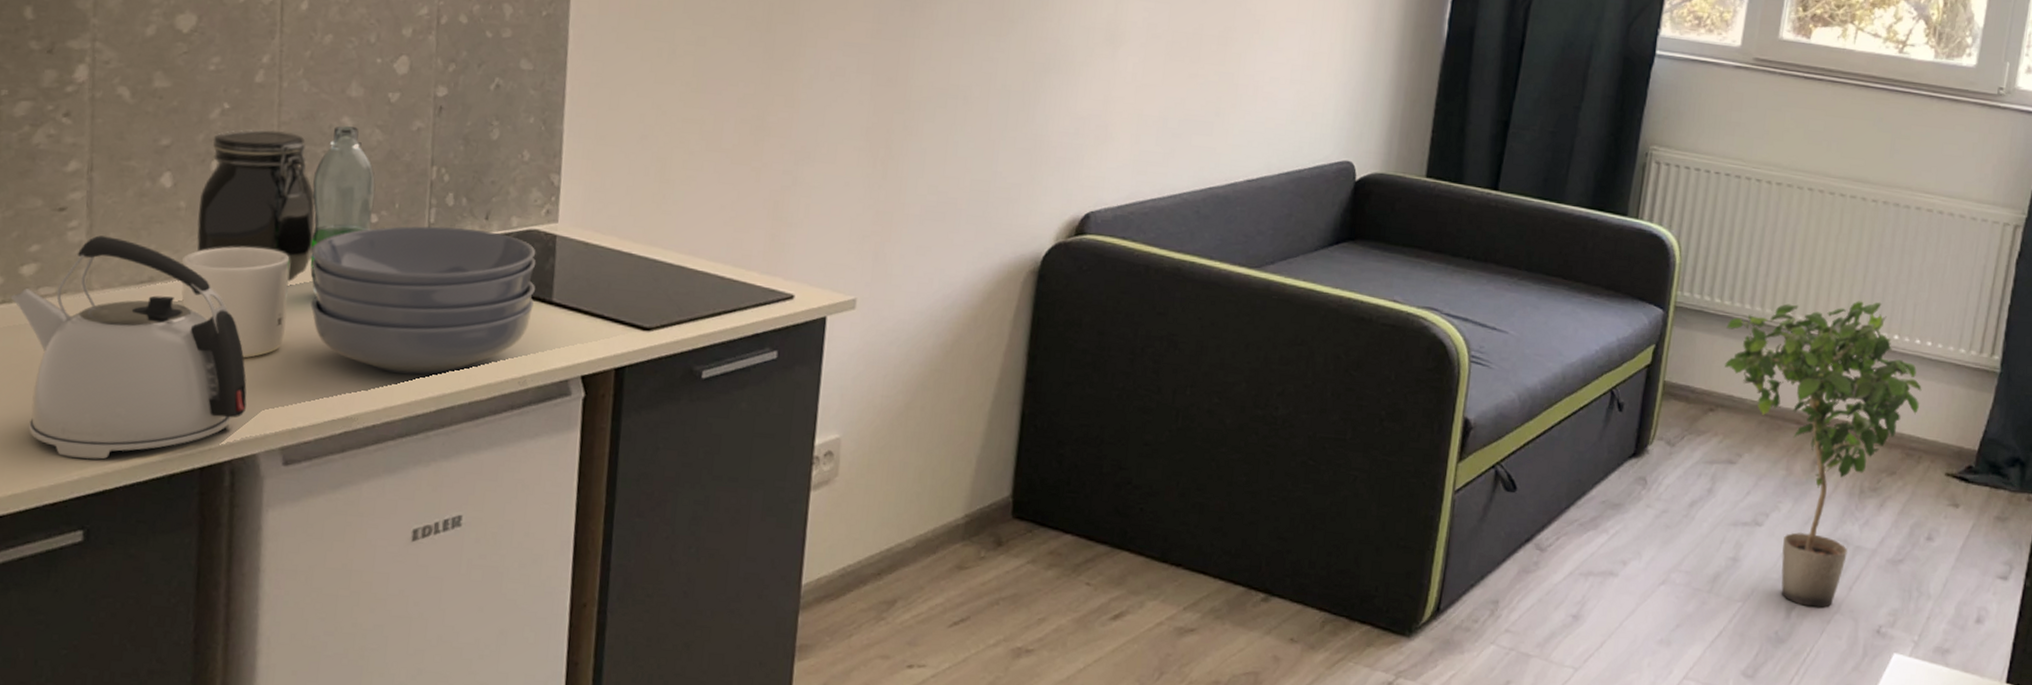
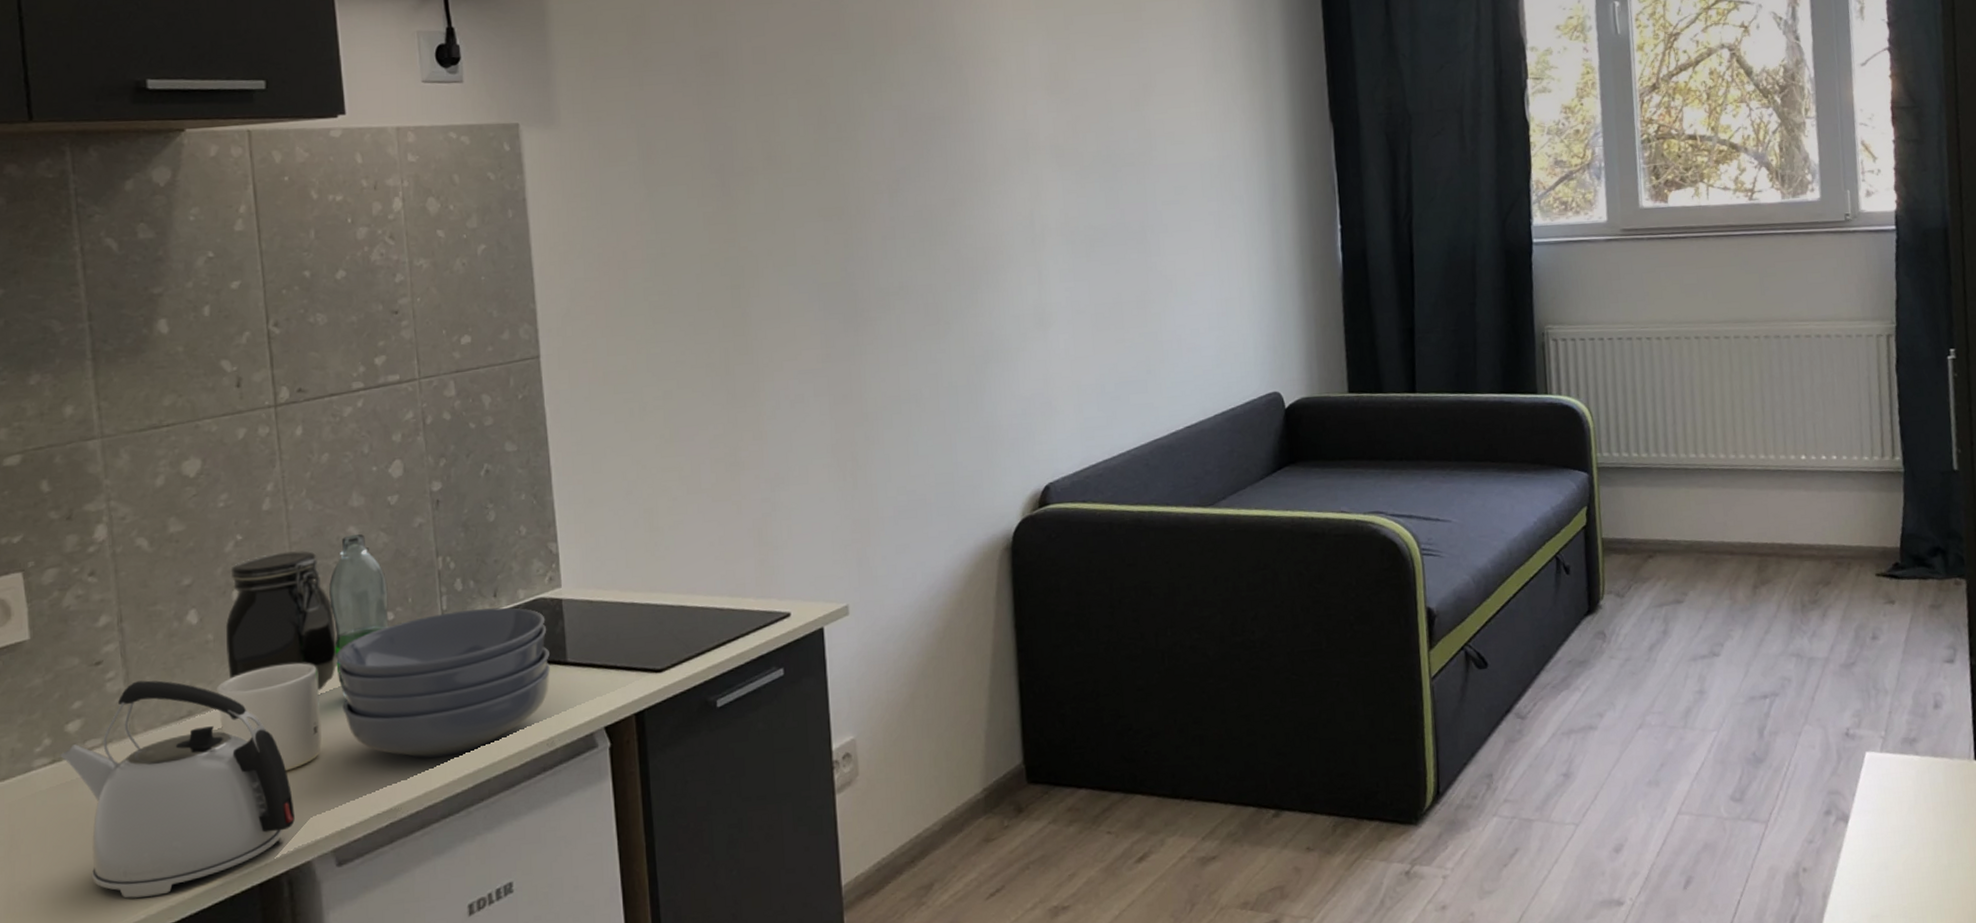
potted plant: present [1724,301,1922,608] -> none [1648,428,1838,723]

